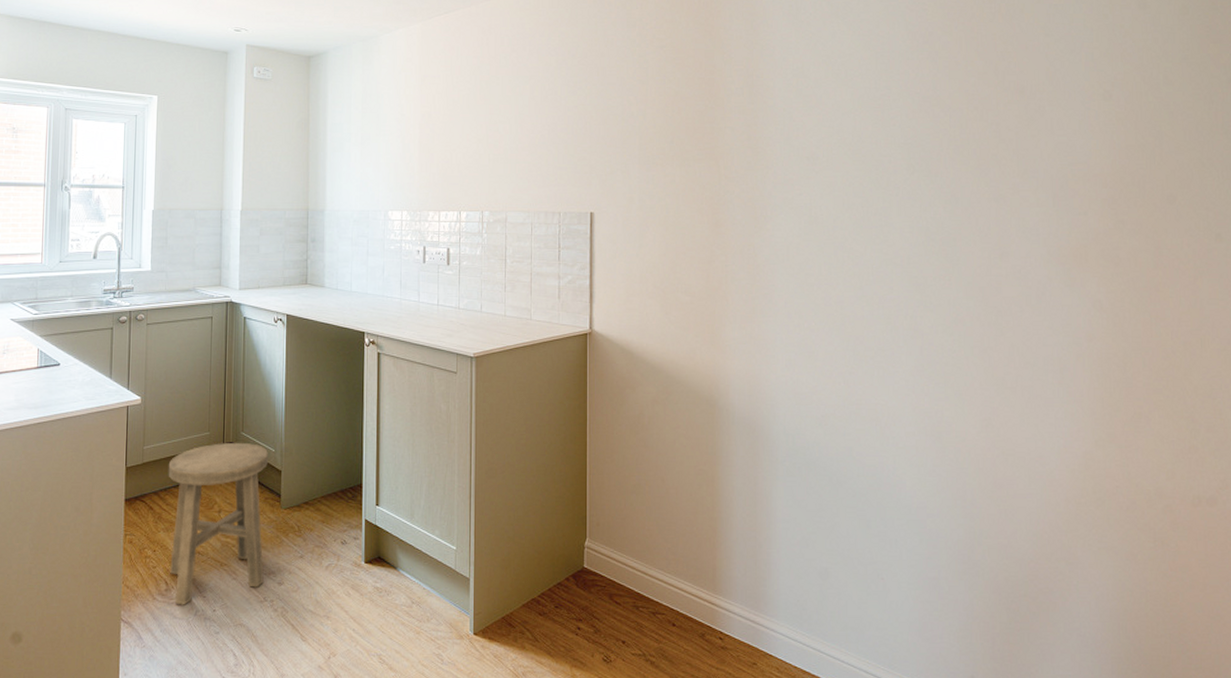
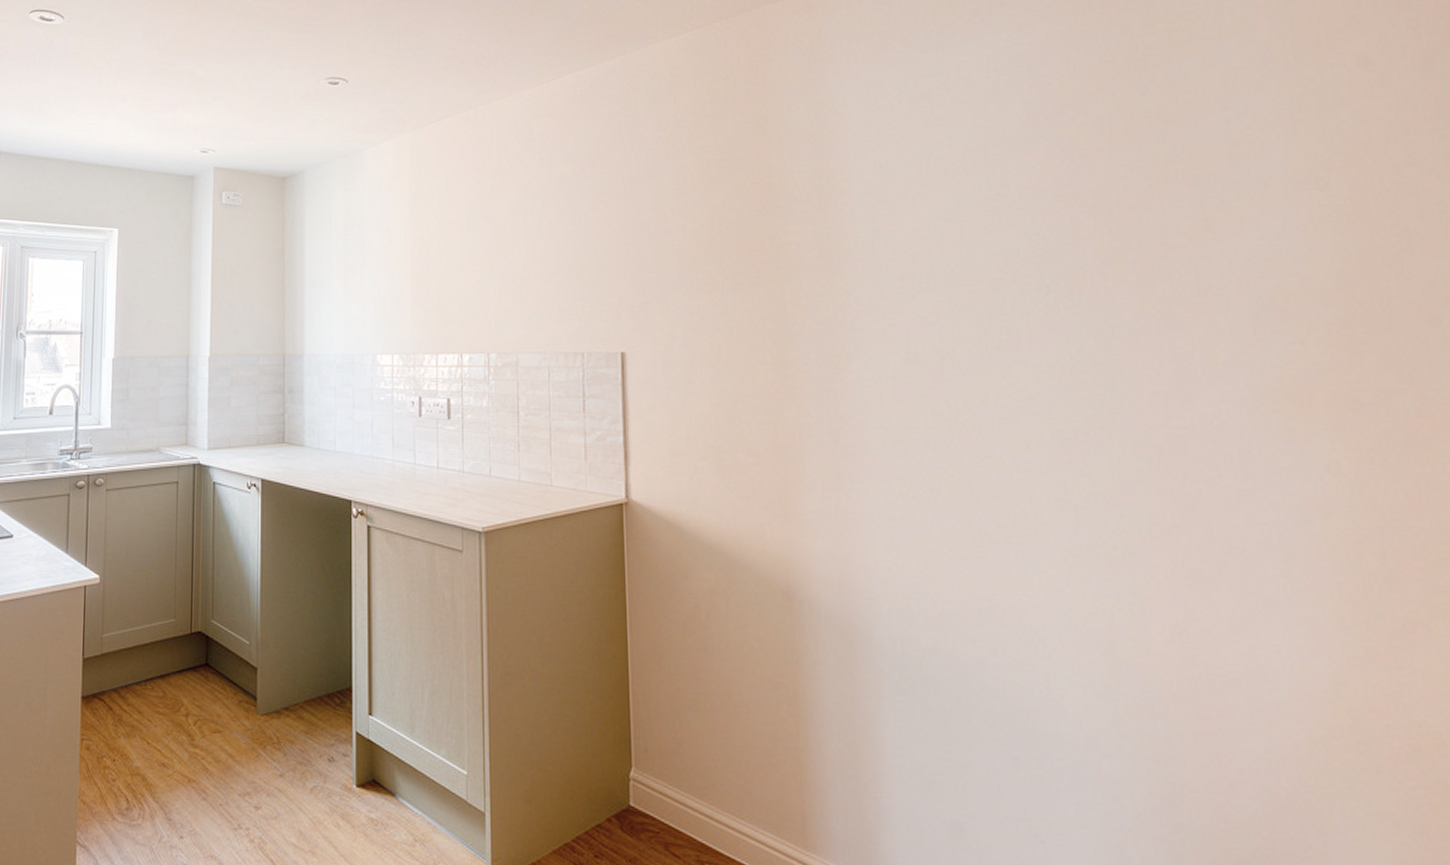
stool: present [168,442,268,605] -> none [129,631,242,829]

